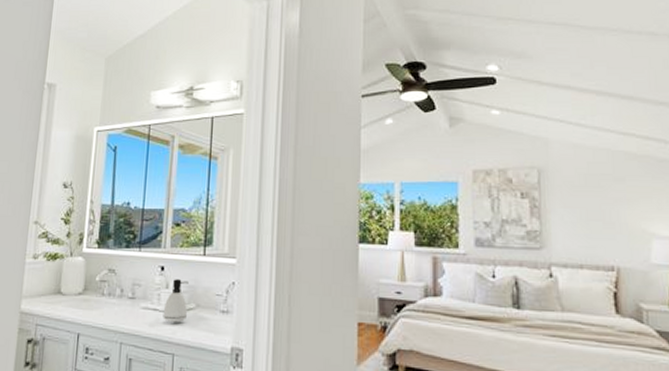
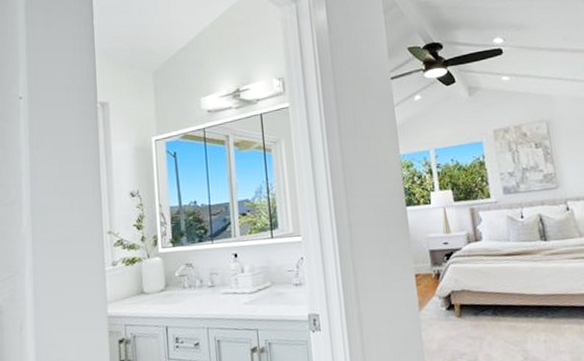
soap dispenser: present [163,279,189,323] -> none [242,262,265,303]

